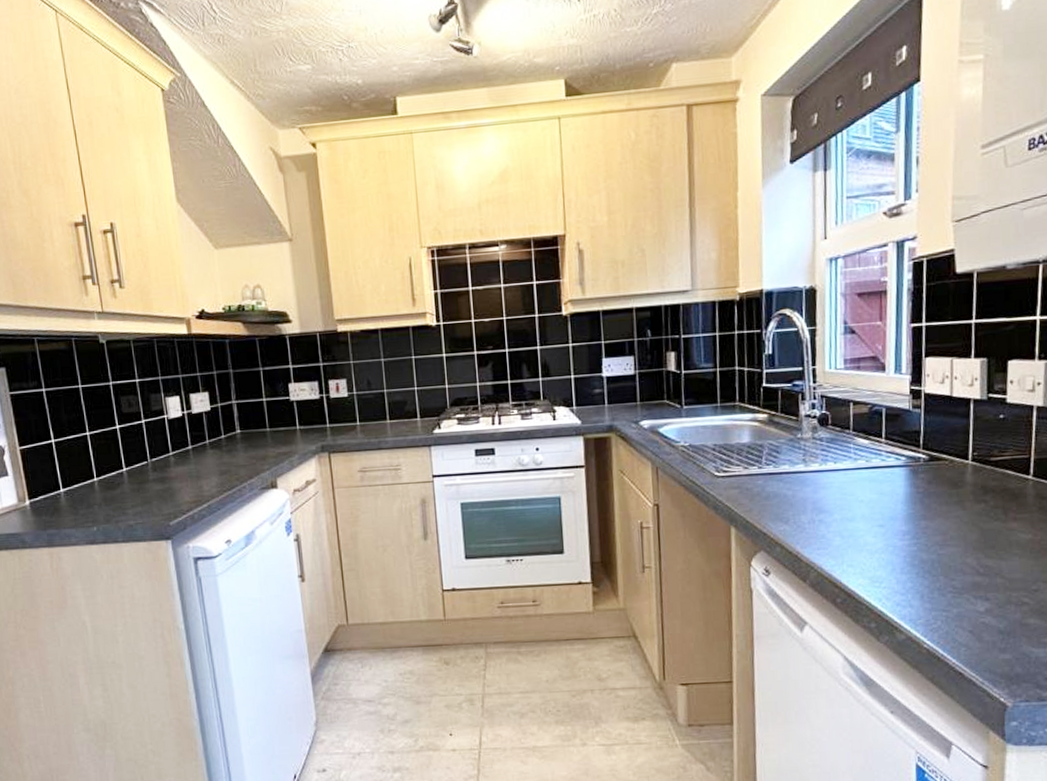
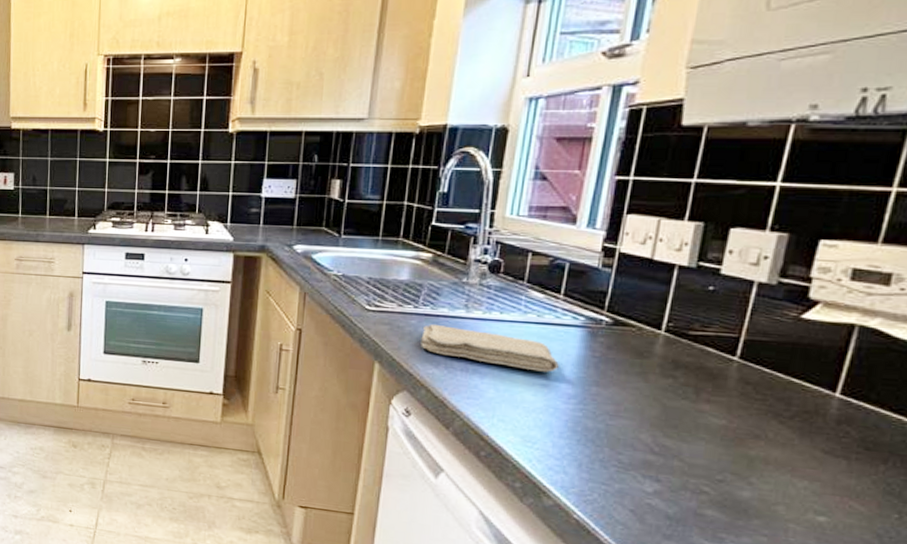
washcloth: none [768,482,891,514] -> present [420,325,559,372]

